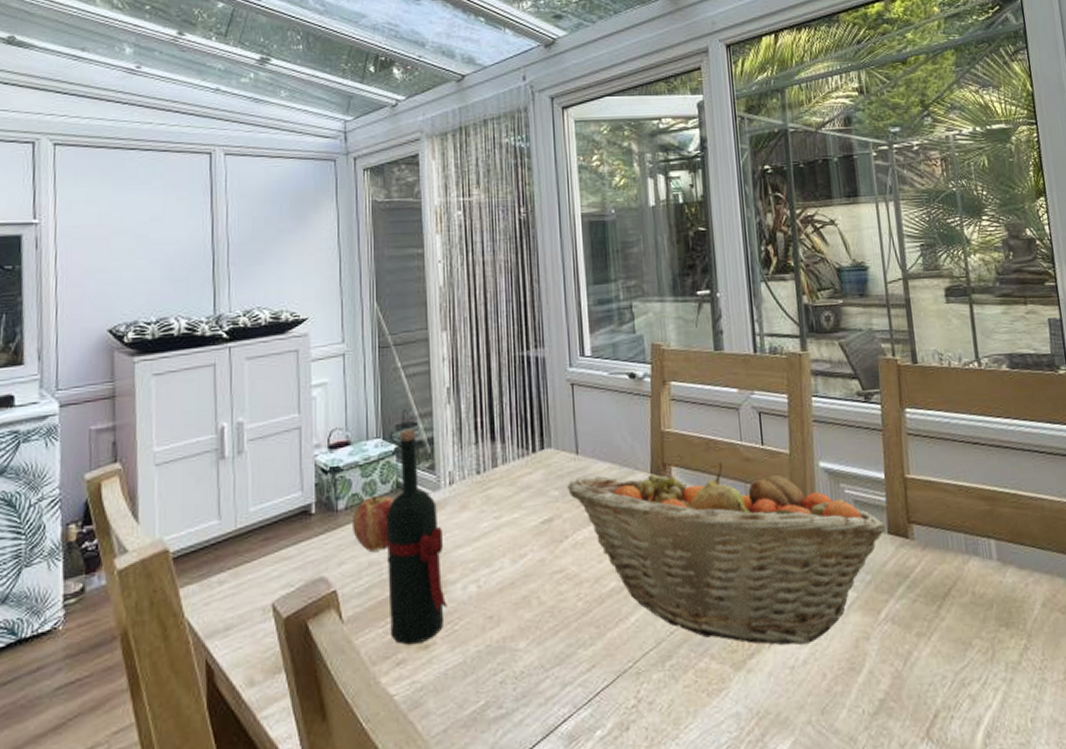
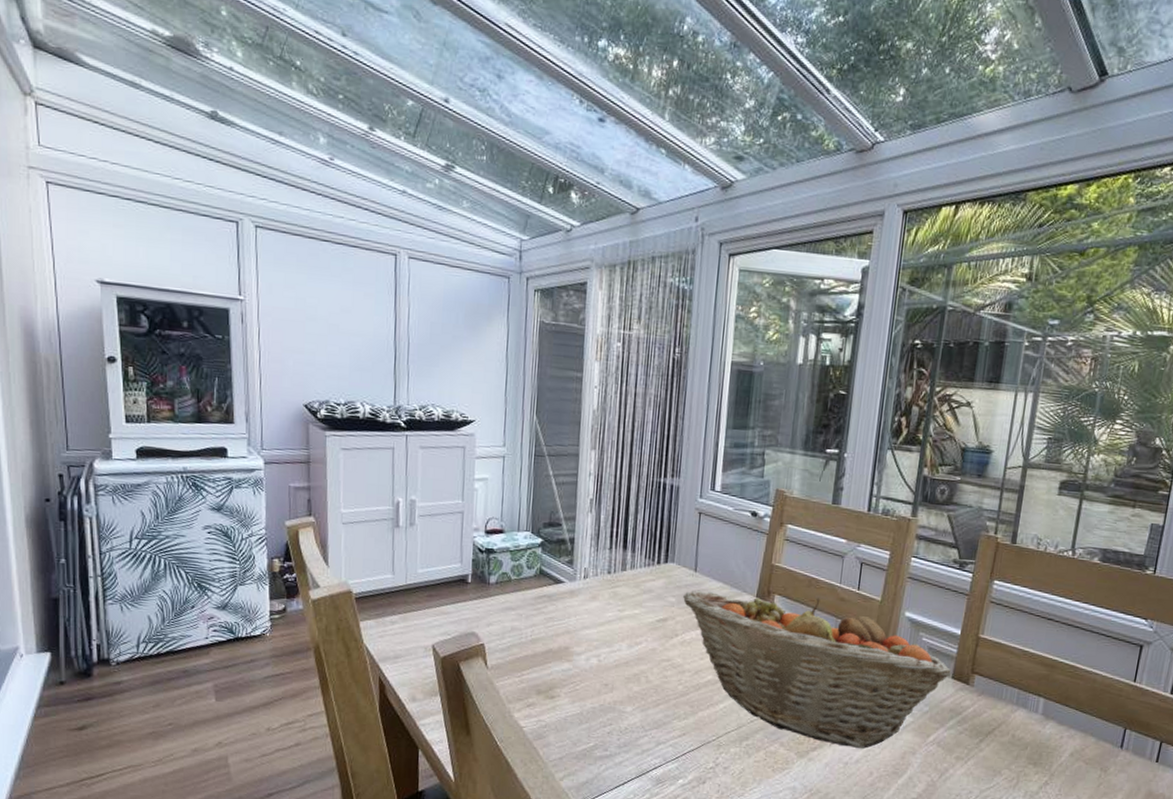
apple: present [353,495,395,552] -> none [500,576,537,620]
wine bottle: present [385,428,447,645] -> none [524,527,574,694]

